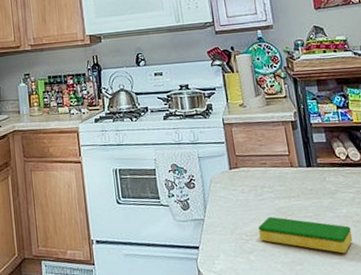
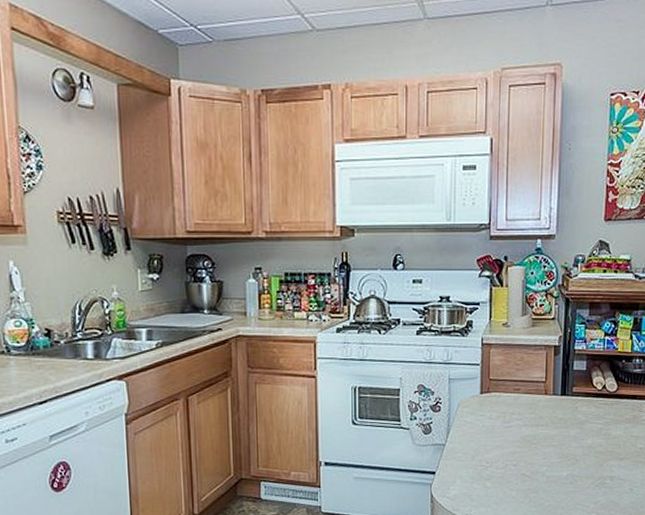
dish sponge: present [258,217,353,254] -> none [500,445,592,483]

